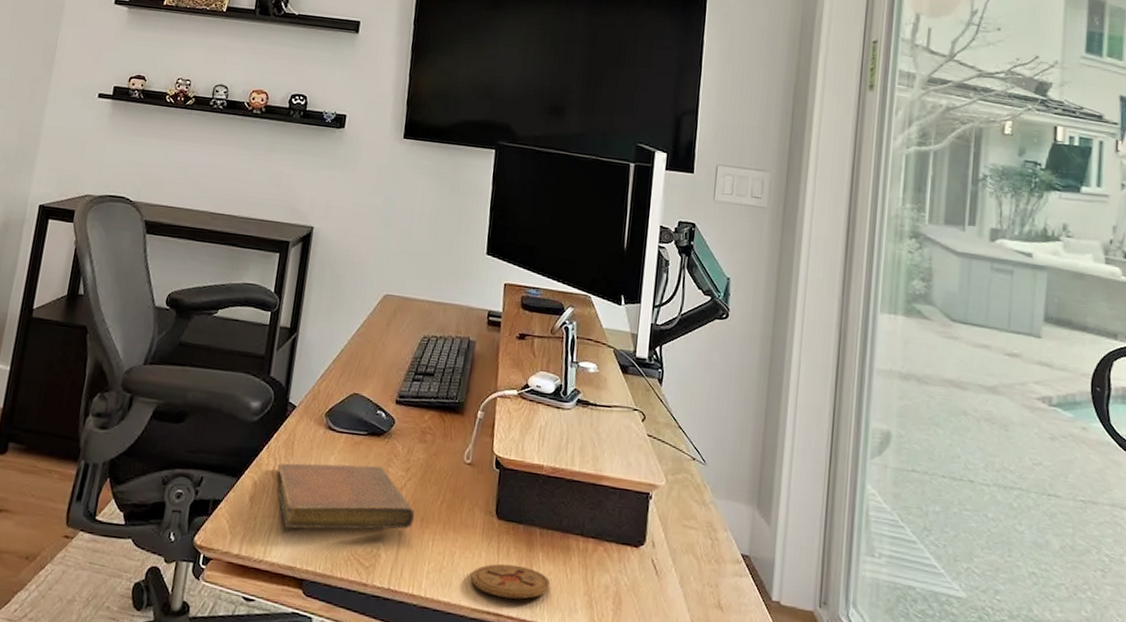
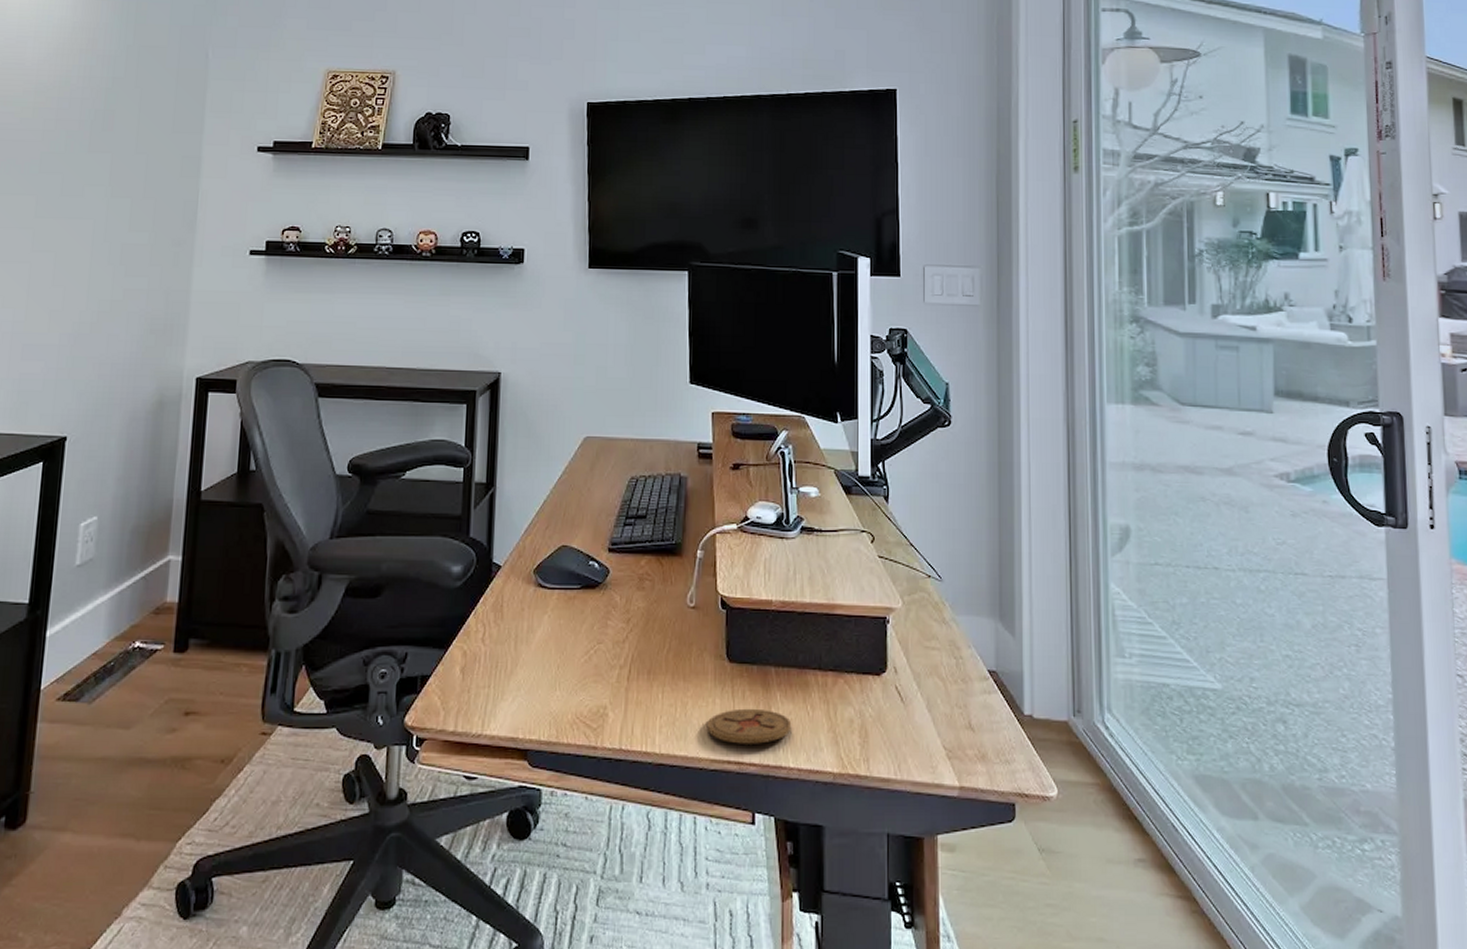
notebook: present [277,463,415,529] -> none [487,620,641,698]

